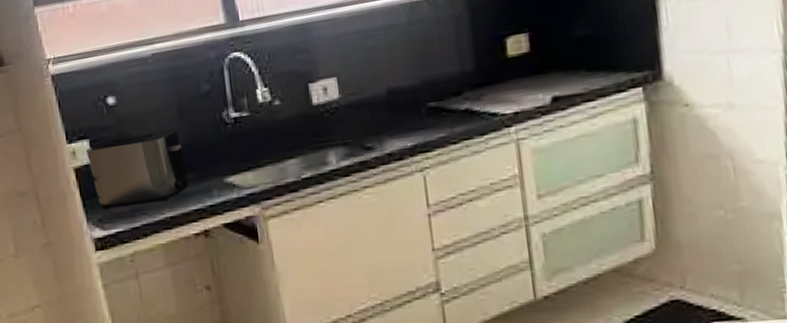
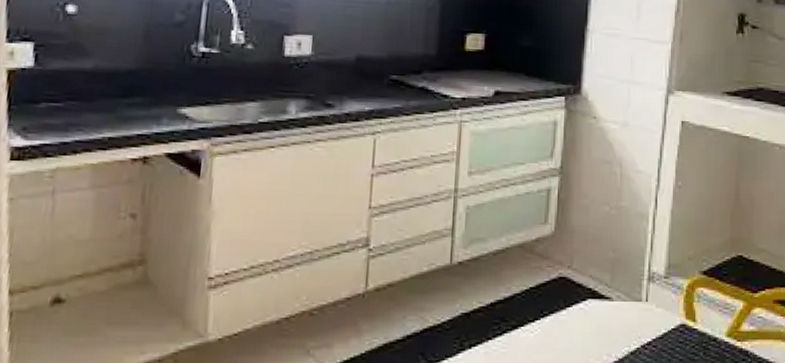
toaster: present [85,129,189,209] -> none [26,47,140,121]

